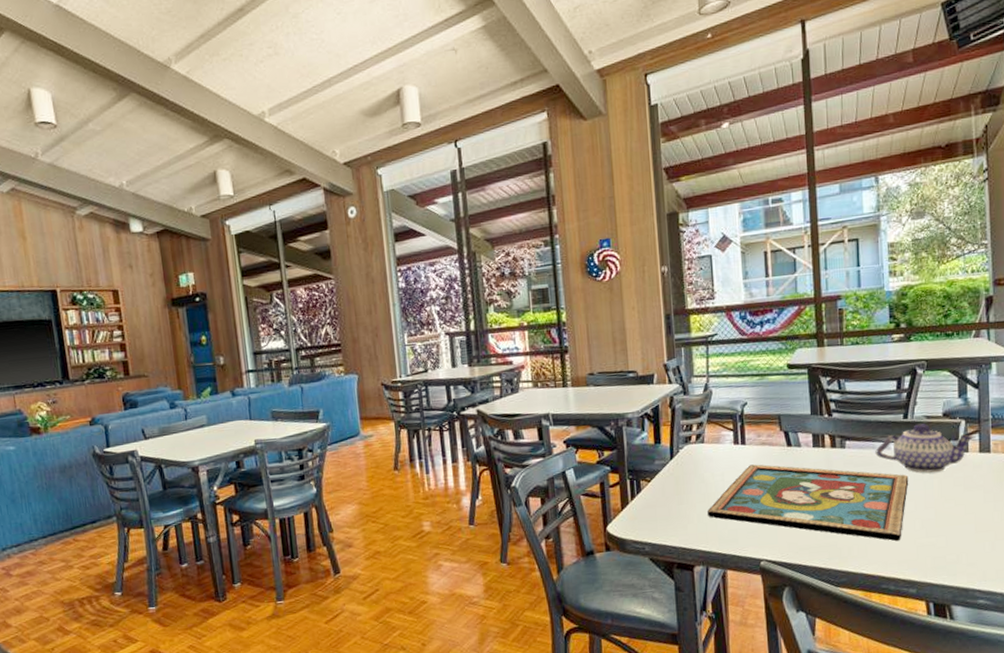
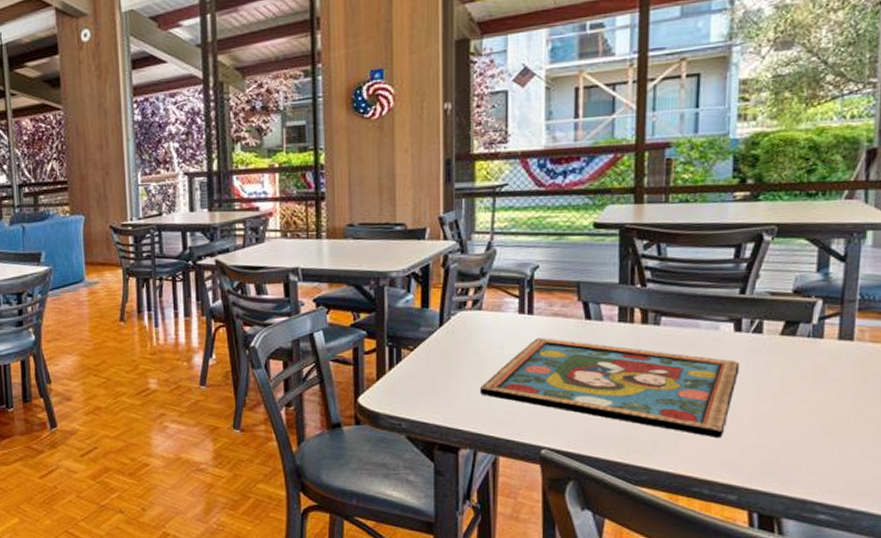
teapot: present [875,423,976,473] -> none [698,301,835,360]

